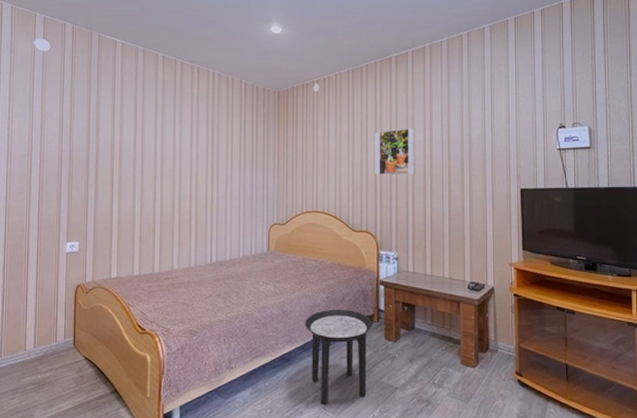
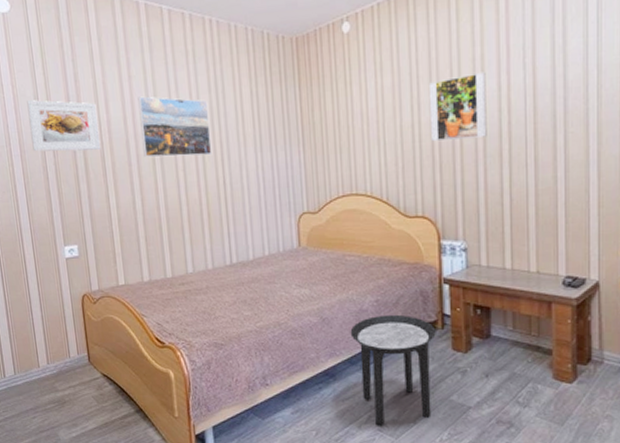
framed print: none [51,121,112,165] -> present [27,100,101,152]
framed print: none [147,125,205,175] -> present [138,96,212,158]

